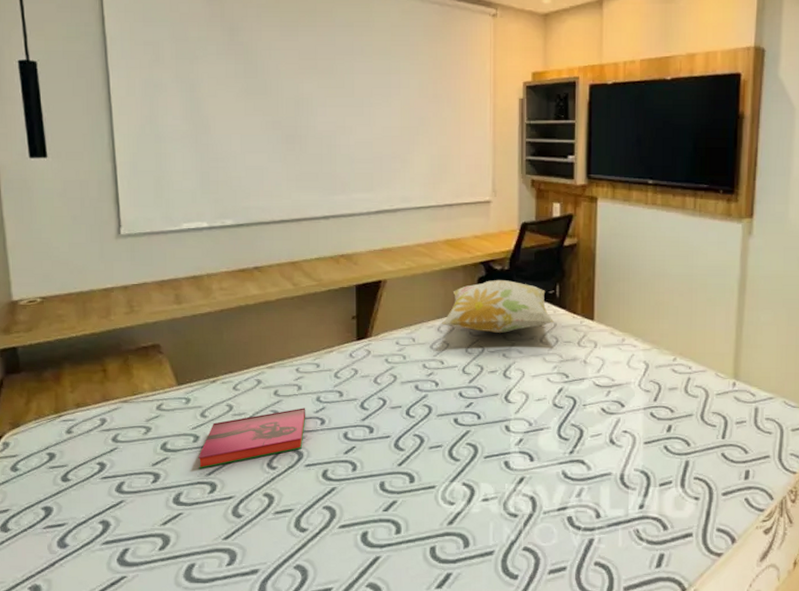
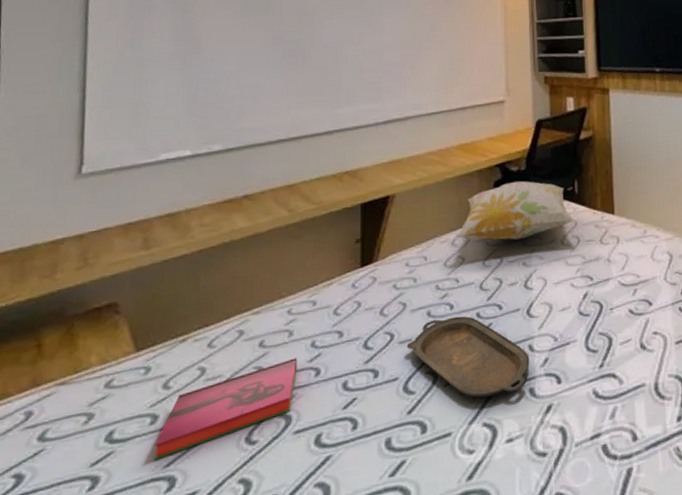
serving tray: none [397,392,506,463] -> present [406,316,530,398]

